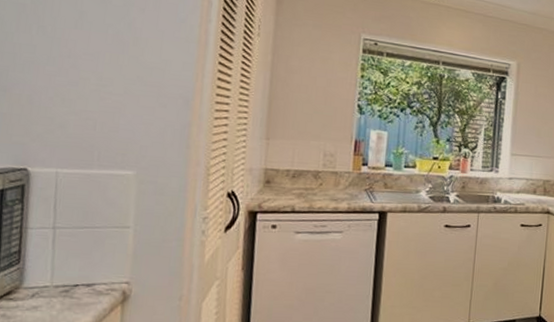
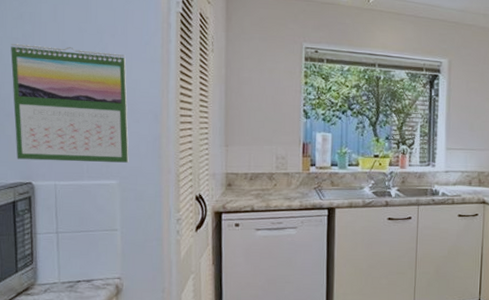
calendar: none [10,9,156,152] -> present [11,43,129,163]

